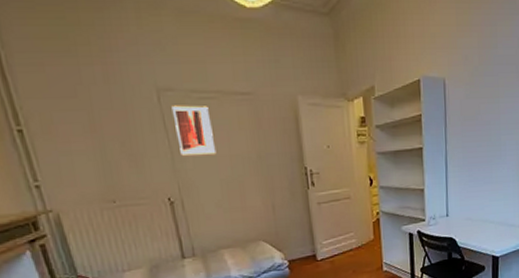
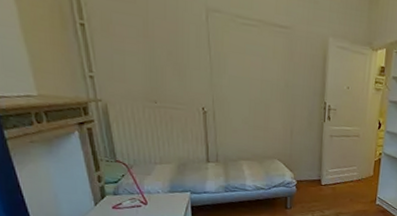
wall art: present [171,105,217,157] -> none [217,26,250,77]

